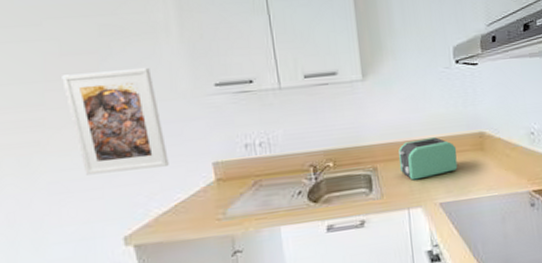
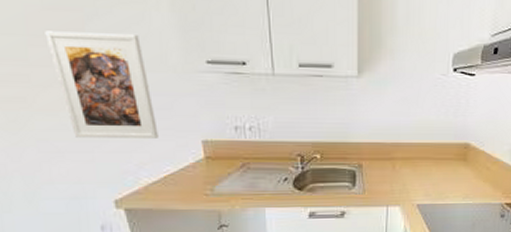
toaster: present [399,137,458,180] -> none [384,143,441,181]

